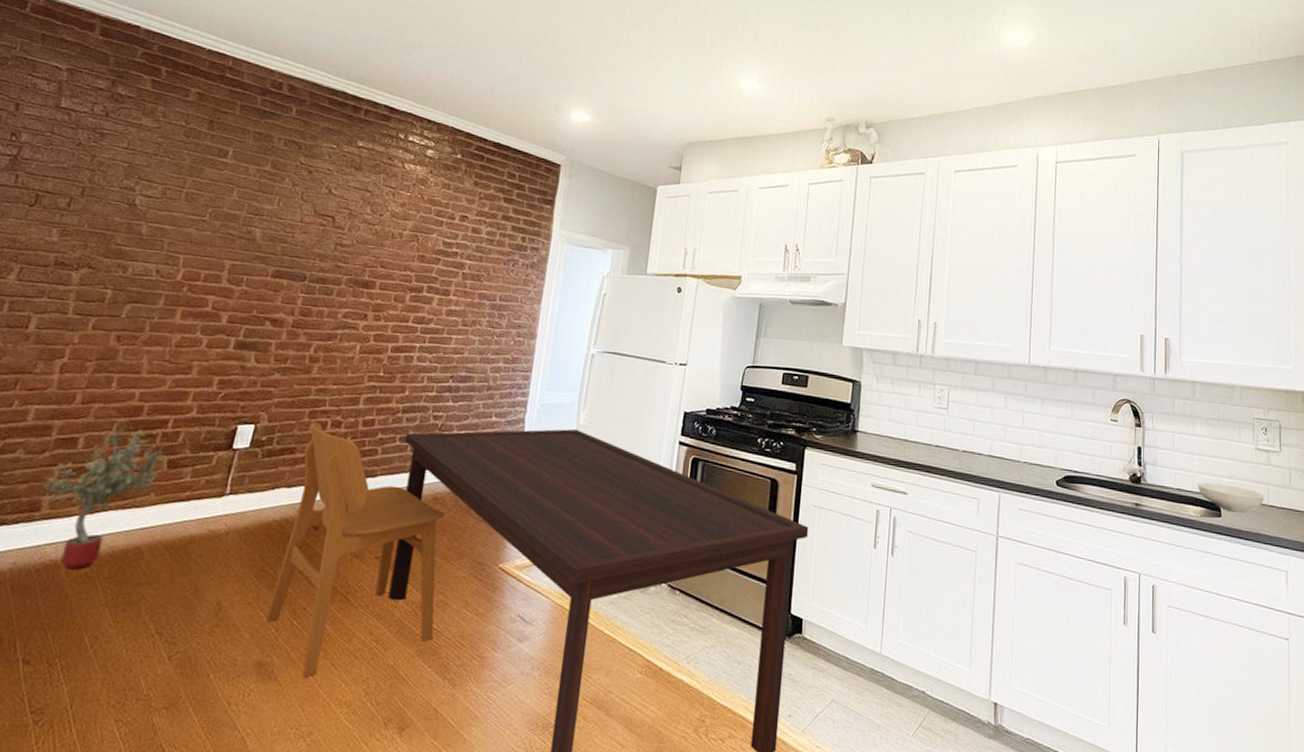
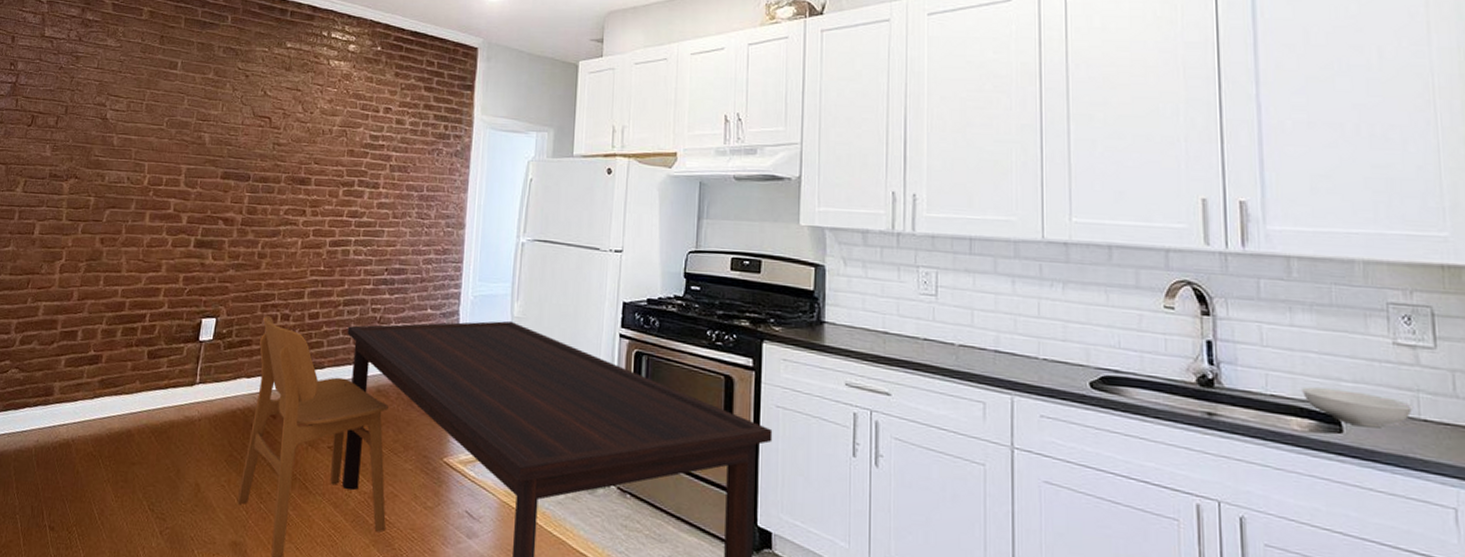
potted tree: present [42,429,167,570] -> none [53,323,147,449]

